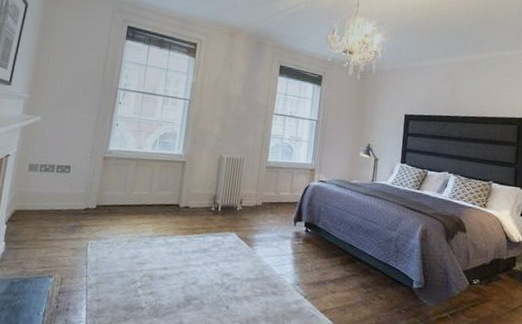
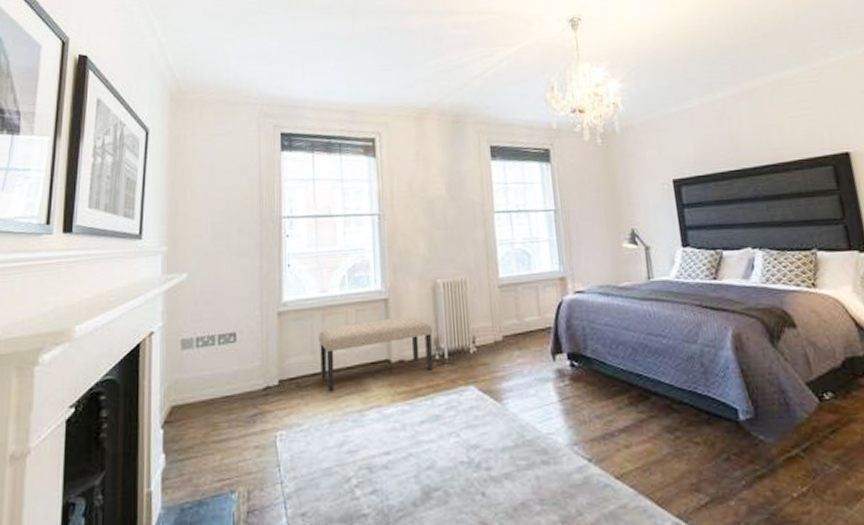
bench: none [127,174,214,219] -> present [318,315,434,390]

